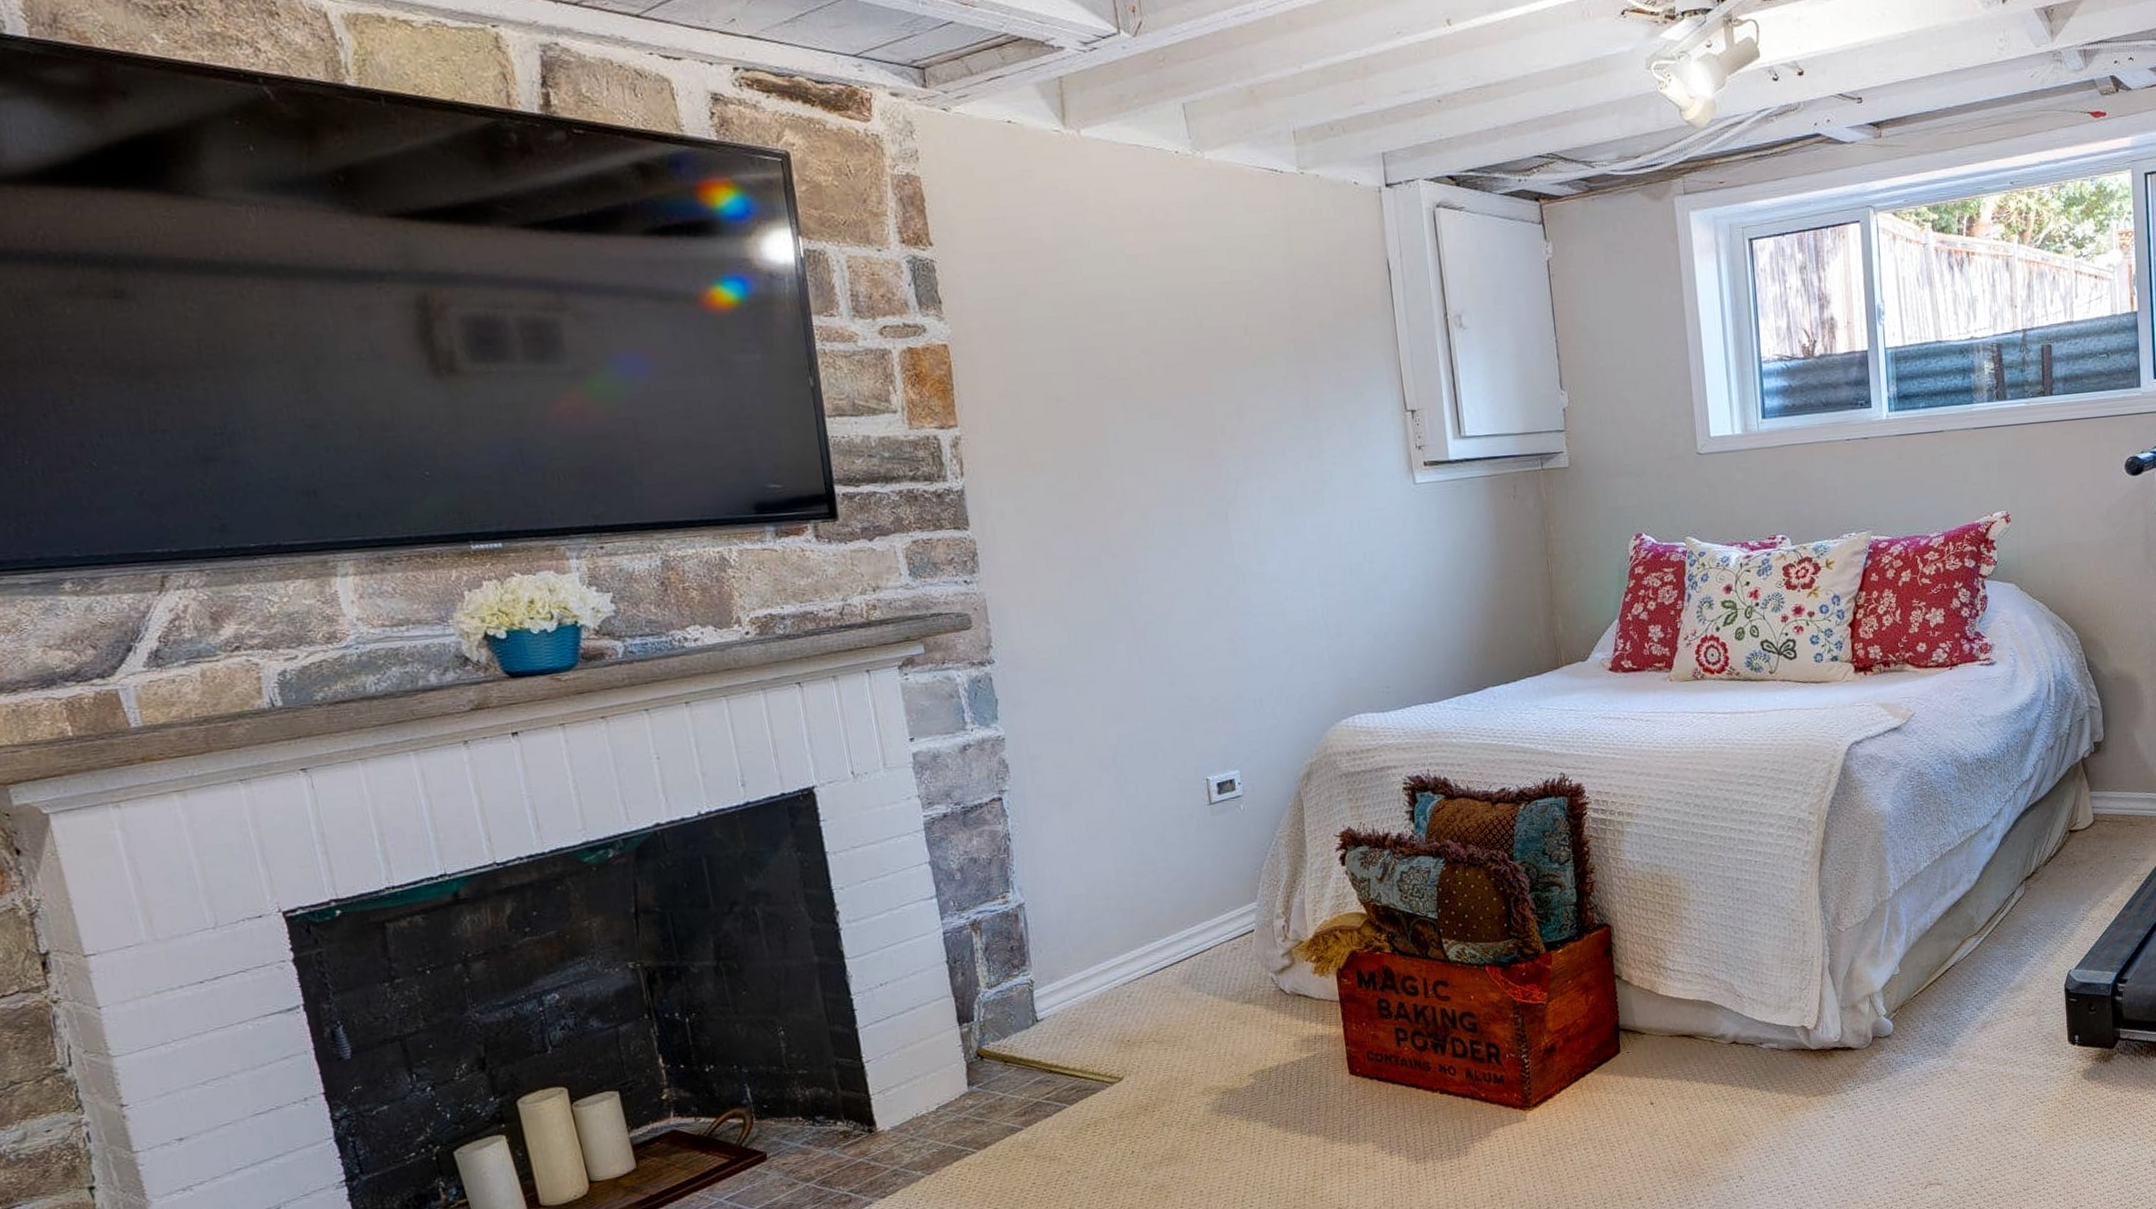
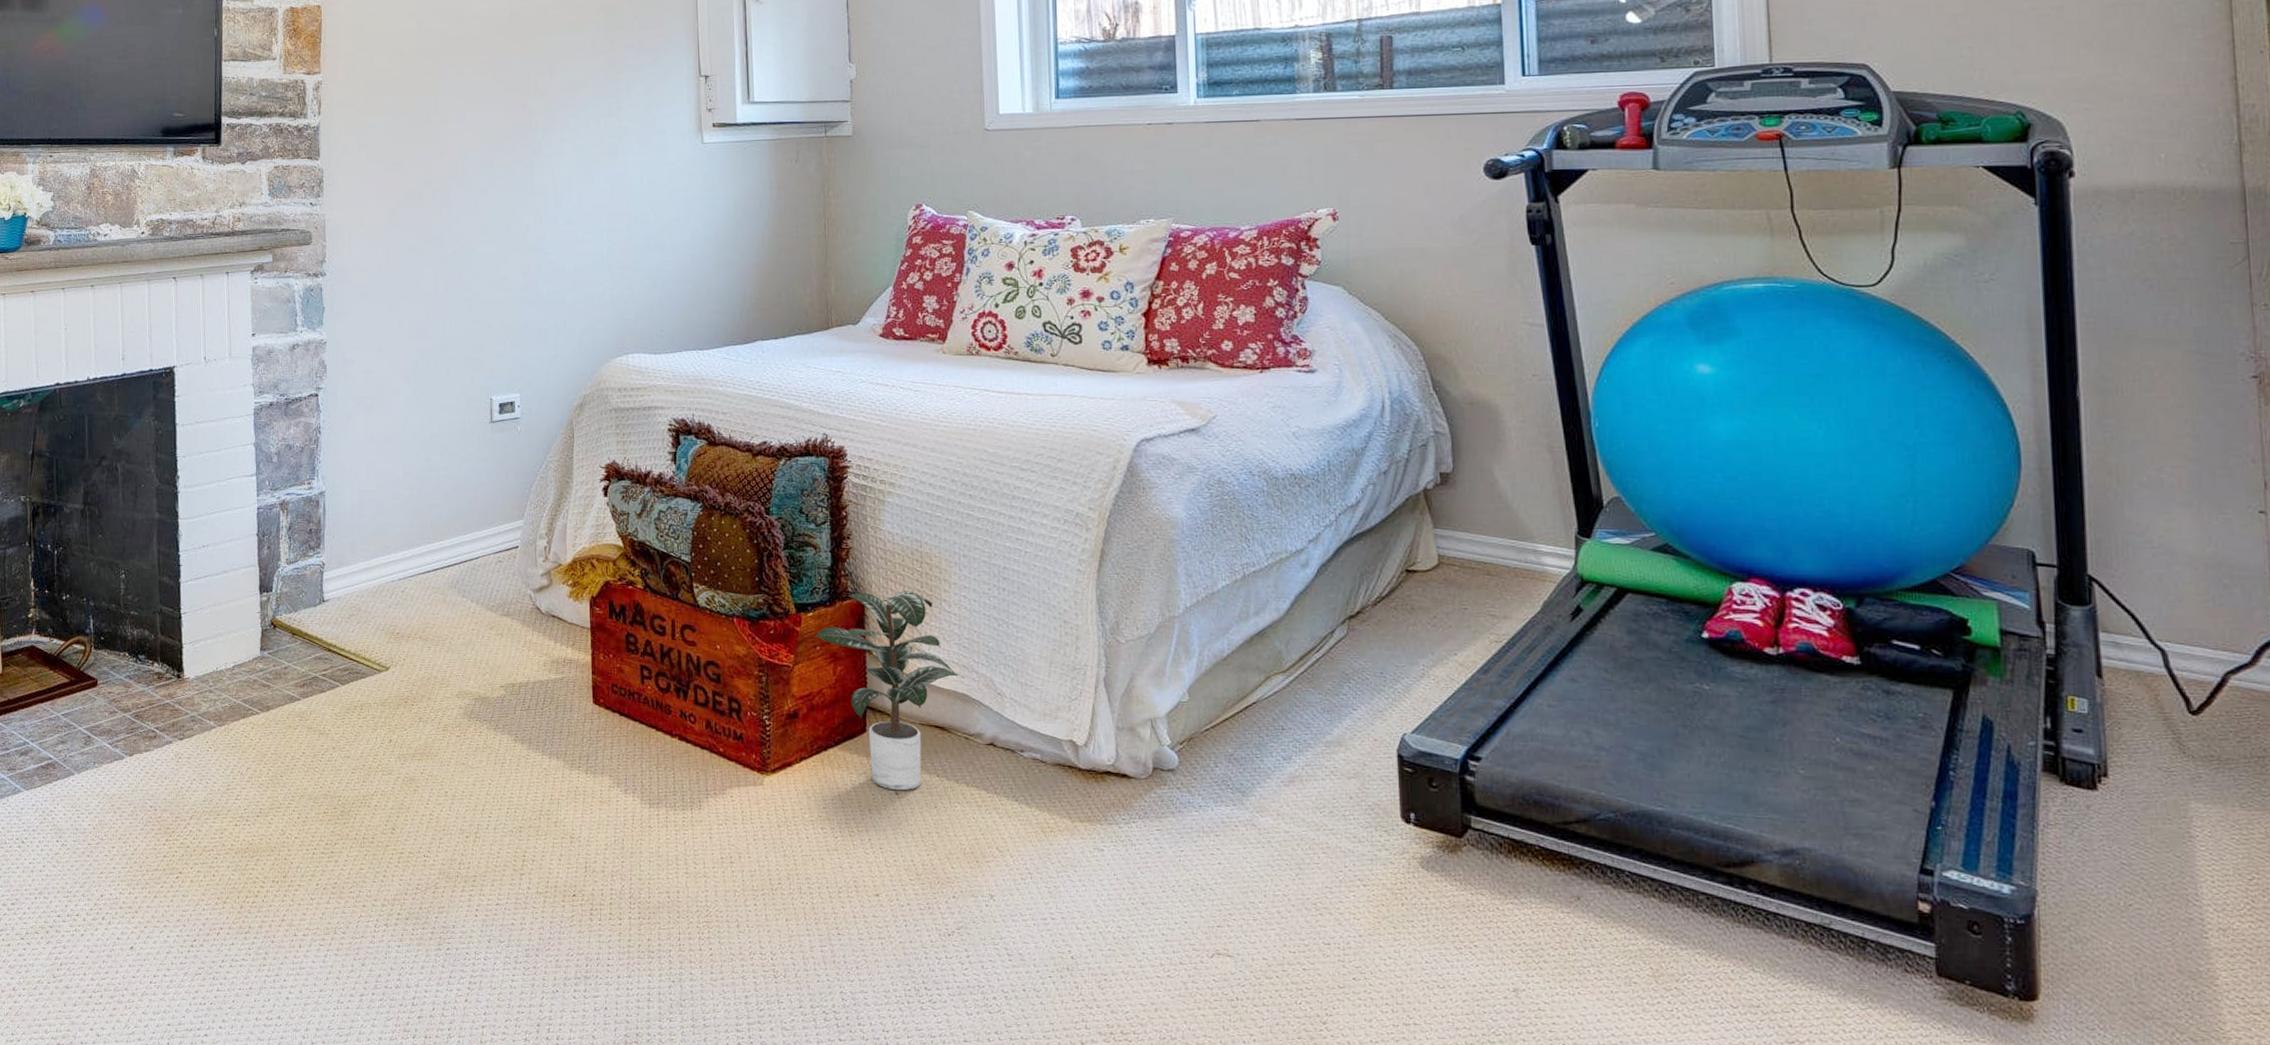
potted plant: none [1565,913,1708,1101] -> present [815,590,965,791]

